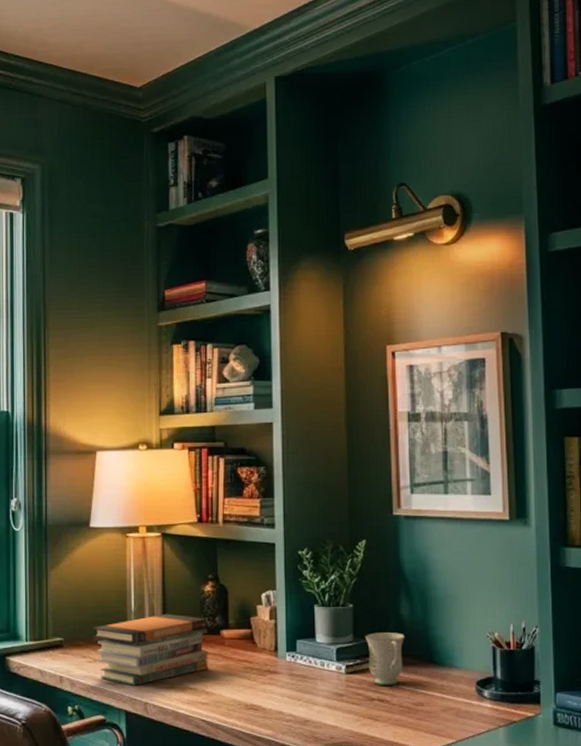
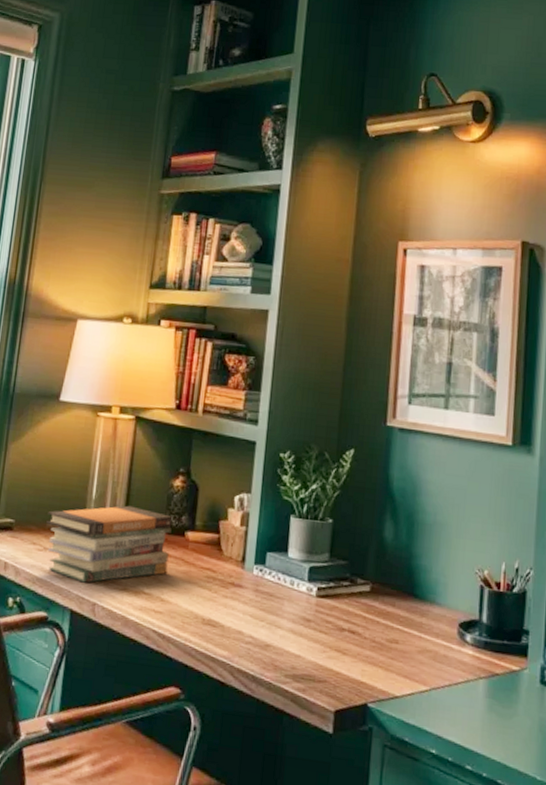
mug: present [364,633,405,685] -> none [341,554,386,617]

